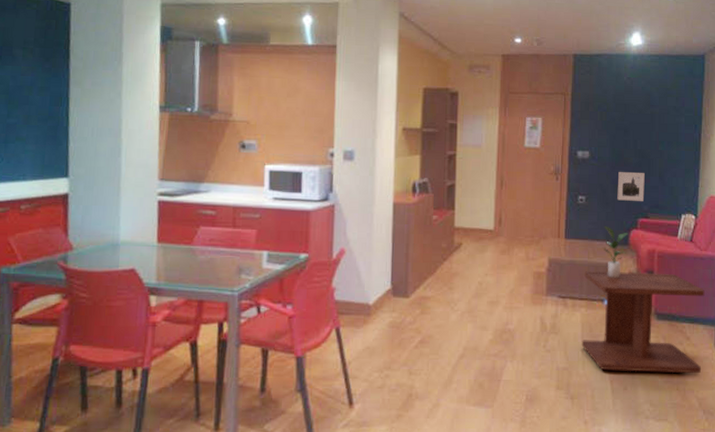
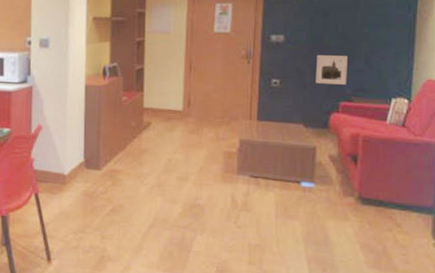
side table: present [581,271,705,374] -> none [275,153,420,263]
potted plant: present [603,225,628,279] -> none [300,108,328,162]

